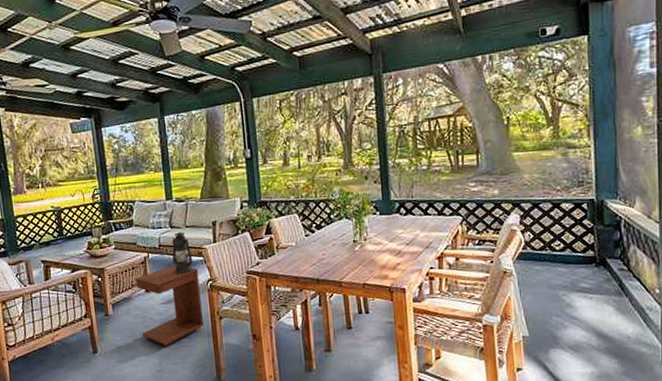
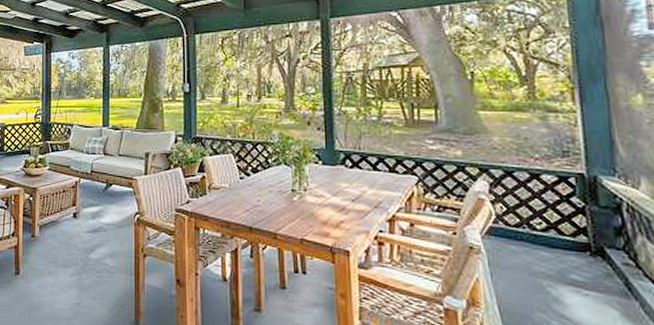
side table: present [134,264,204,346] -> none [64,192,127,278]
lantern: present [168,232,193,274] -> none [99,160,123,203]

